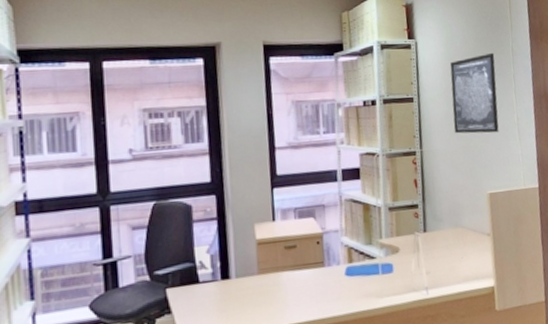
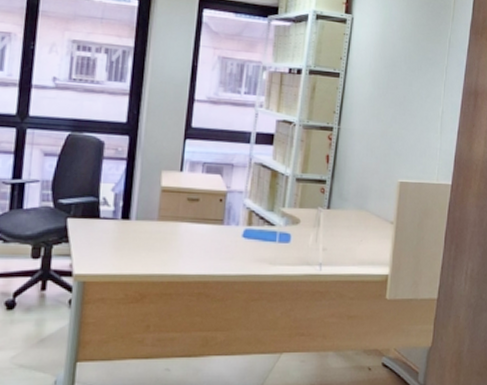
wall art: present [450,52,499,134] -> none [375,40,430,123]

